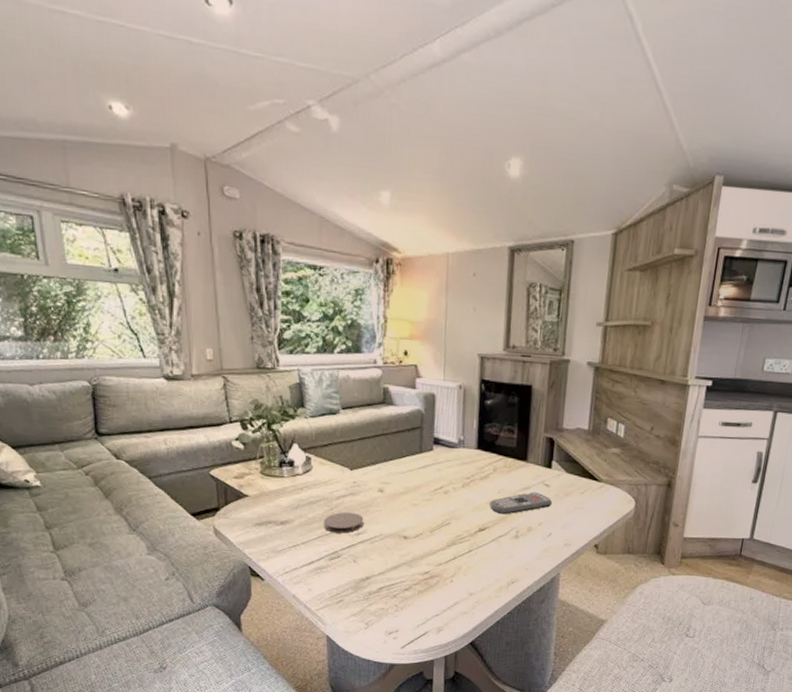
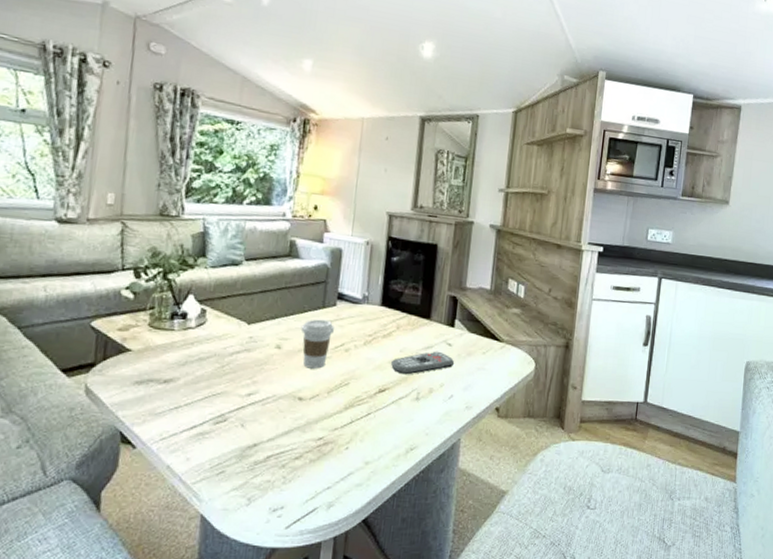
coaster: present [324,511,364,534] -> none [212,369,258,394]
coffee cup: none [400,463,432,510] -> present [300,319,334,369]

